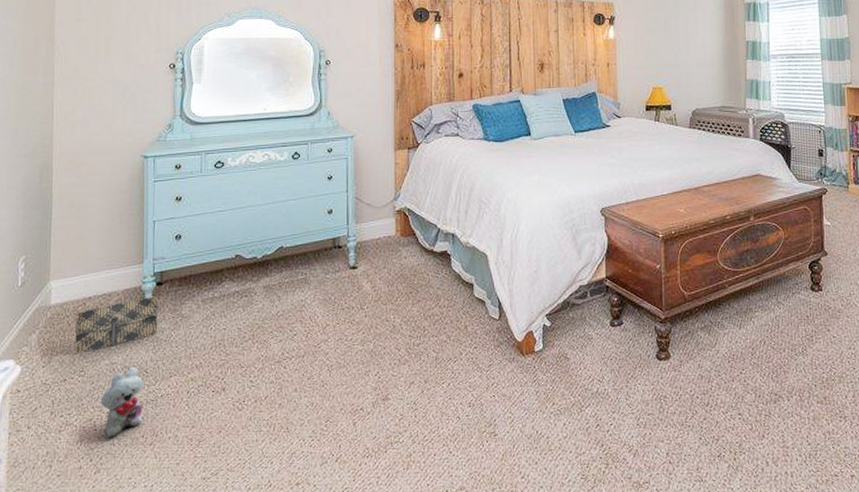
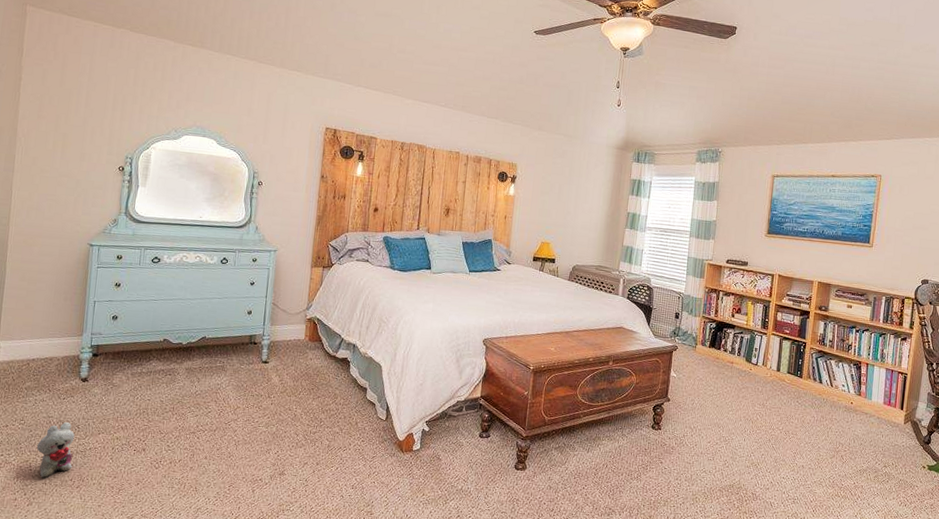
bag: present [75,296,159,353] -> none [17,364,93,405]

